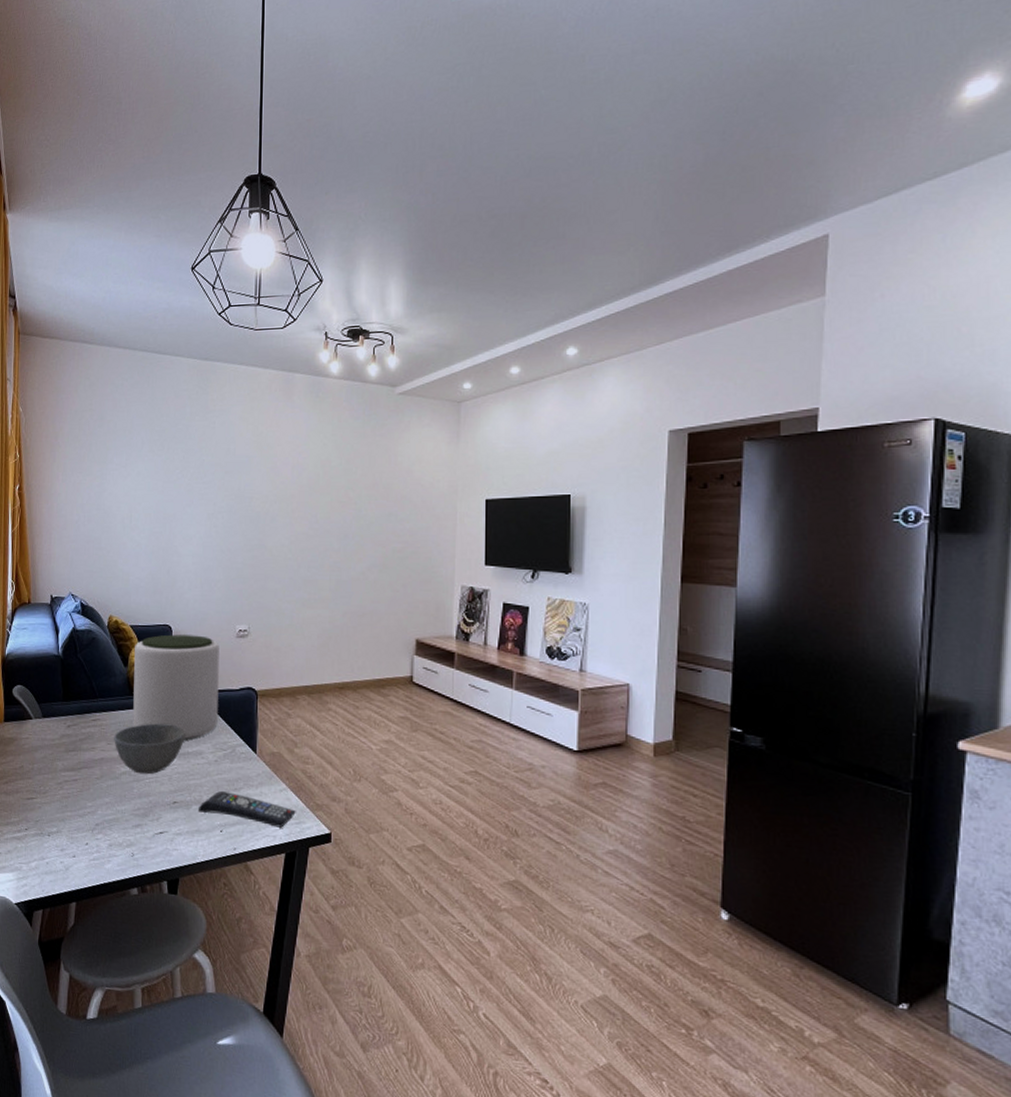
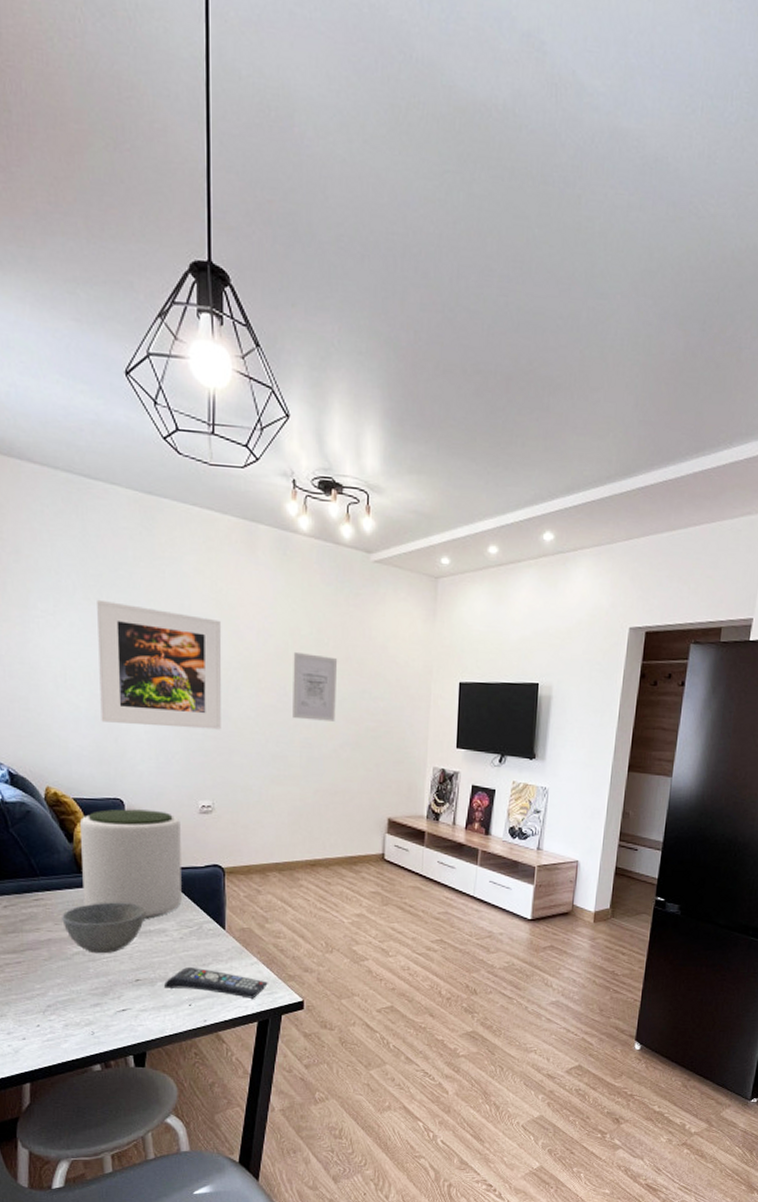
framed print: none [157,451,261,558] -> present [97,599,222,730]
wall art: none [323,481,365,545] -> present [293,651,338,722]

